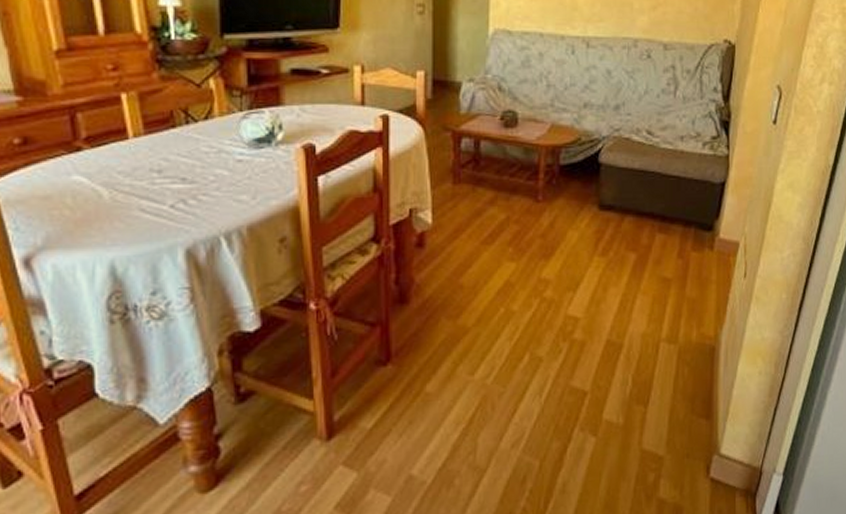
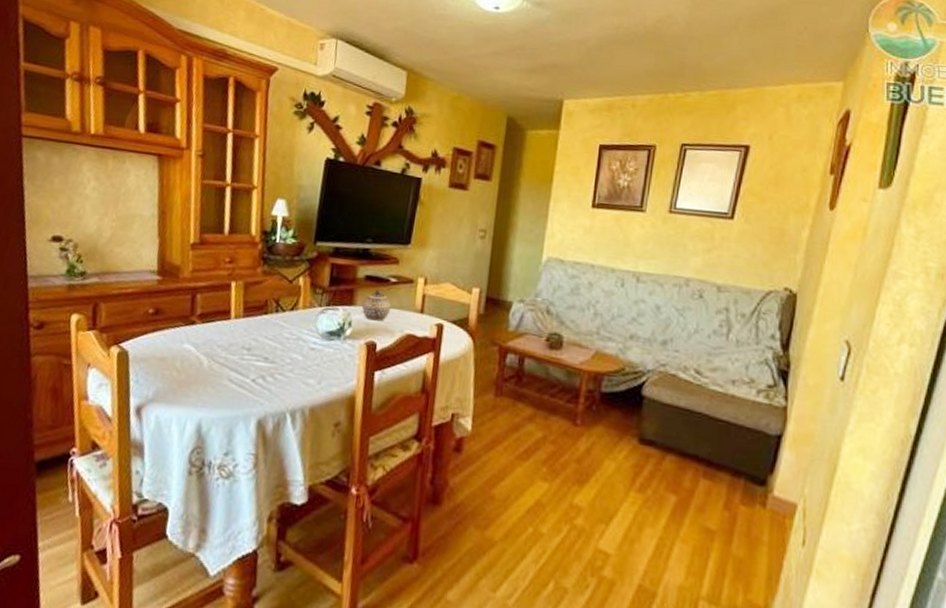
teapot: none [292,85,327,120] -> present [362,290,391,321]

